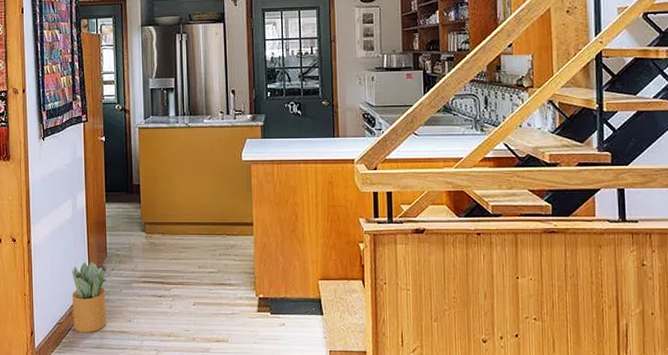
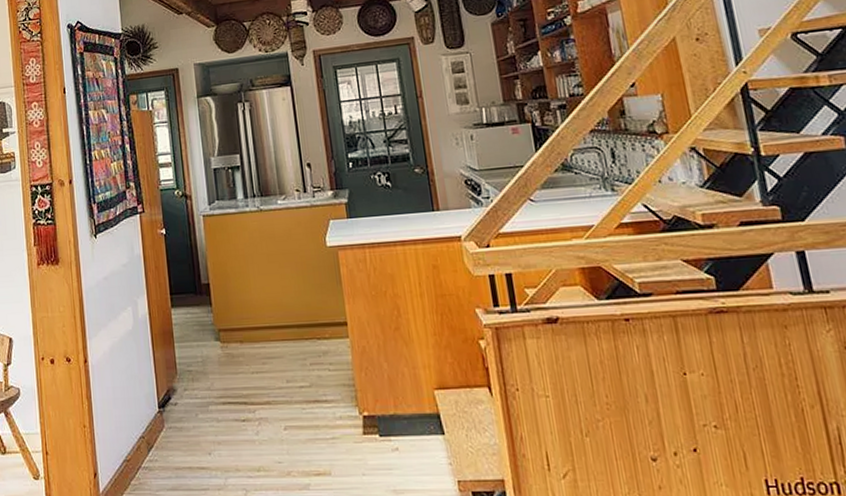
potted plant: present [72,261,107,332] -> none [137,380,182,471]

